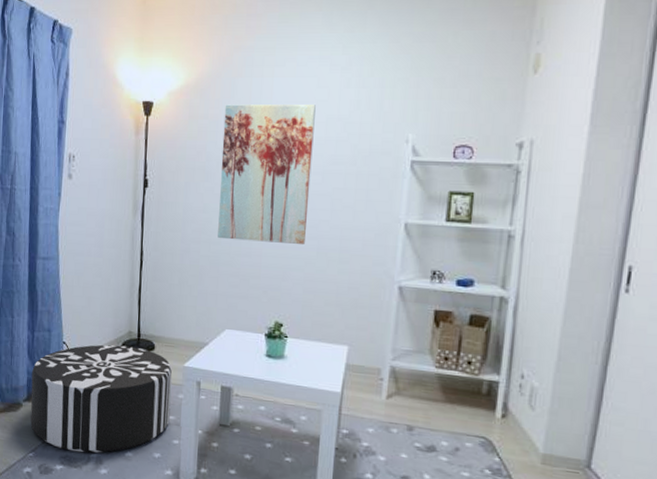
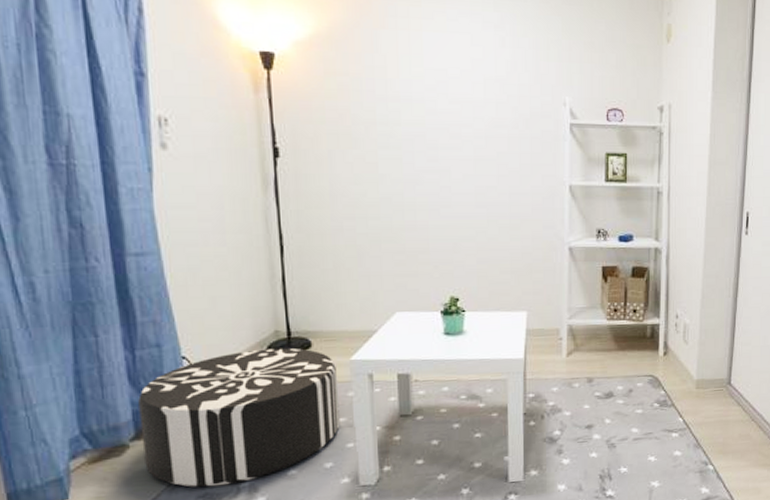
wall art: present [218,103,316,245] -> none [368,59,475,214]

